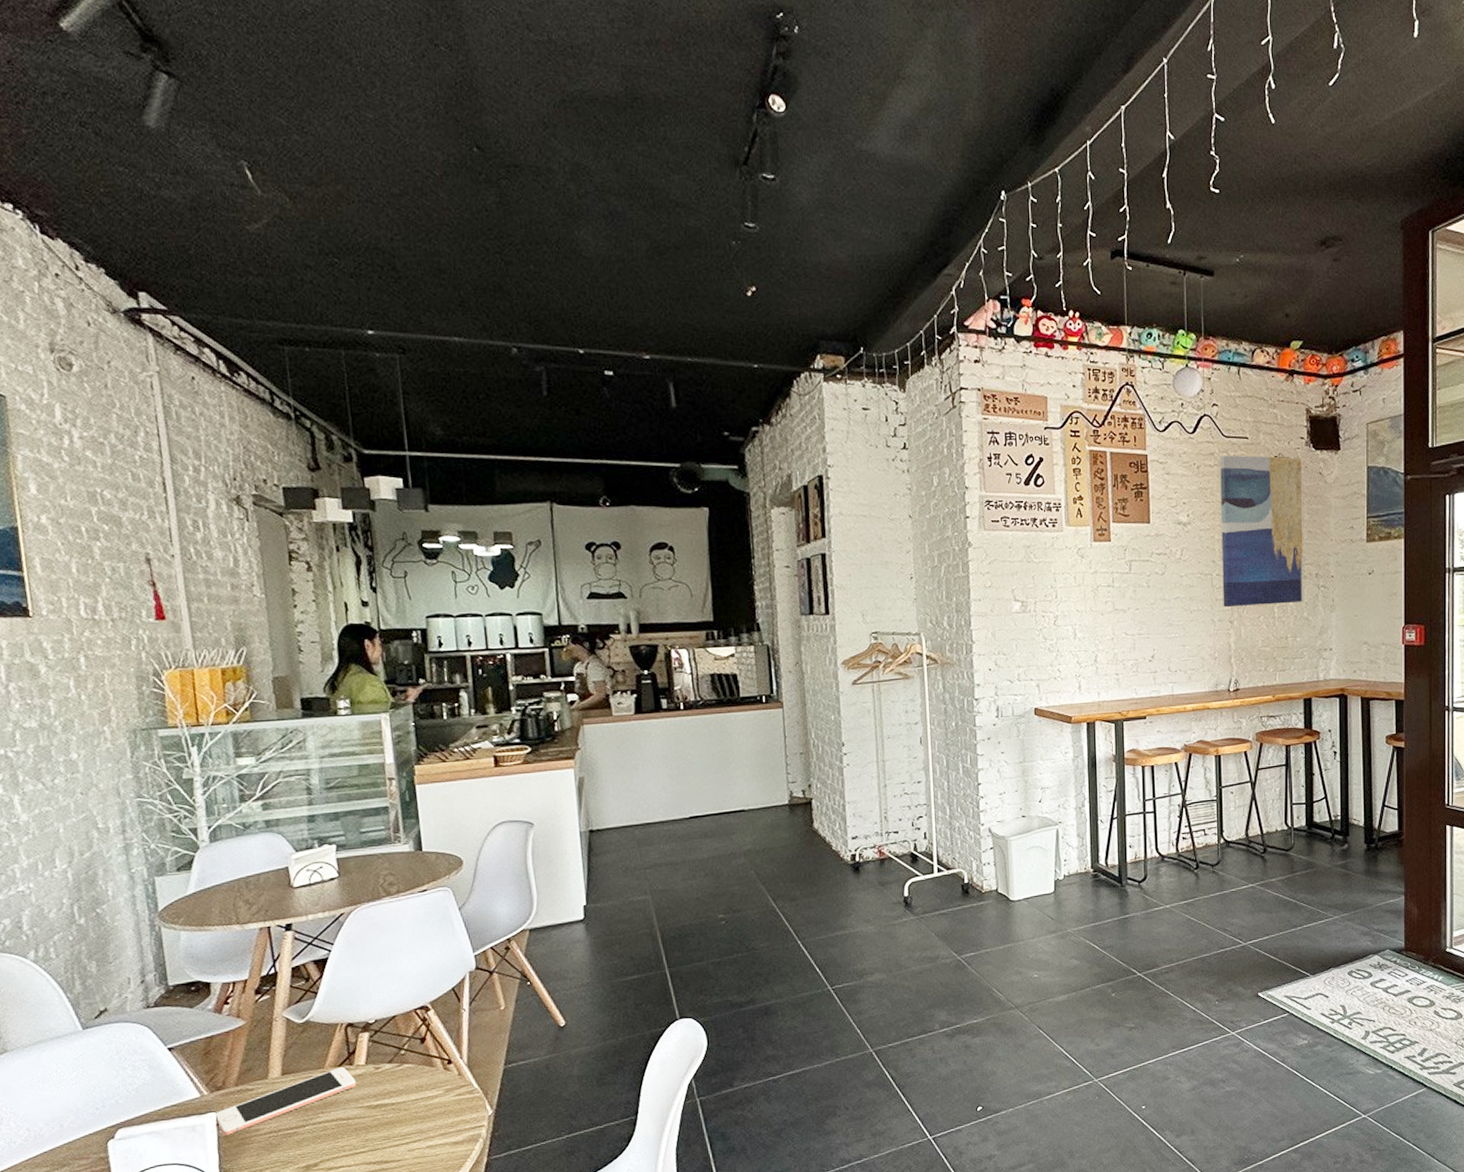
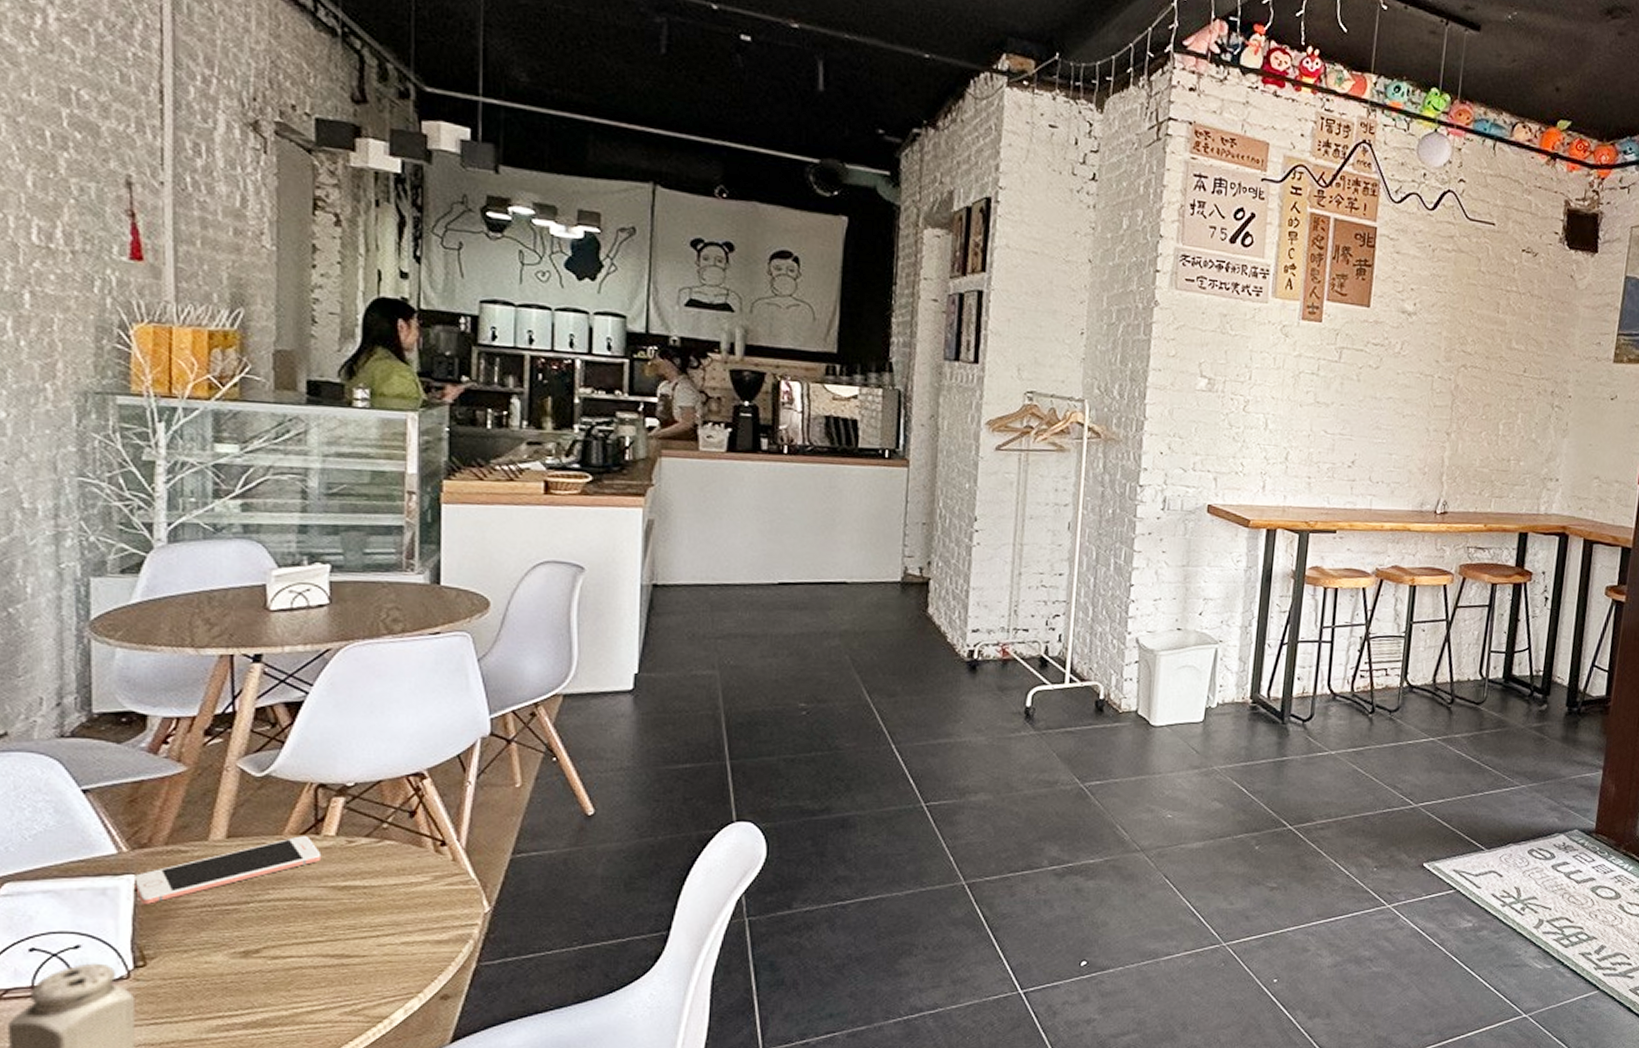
wall art: present [1220,455,1304,608] -> none [1441,240,1553,422]

